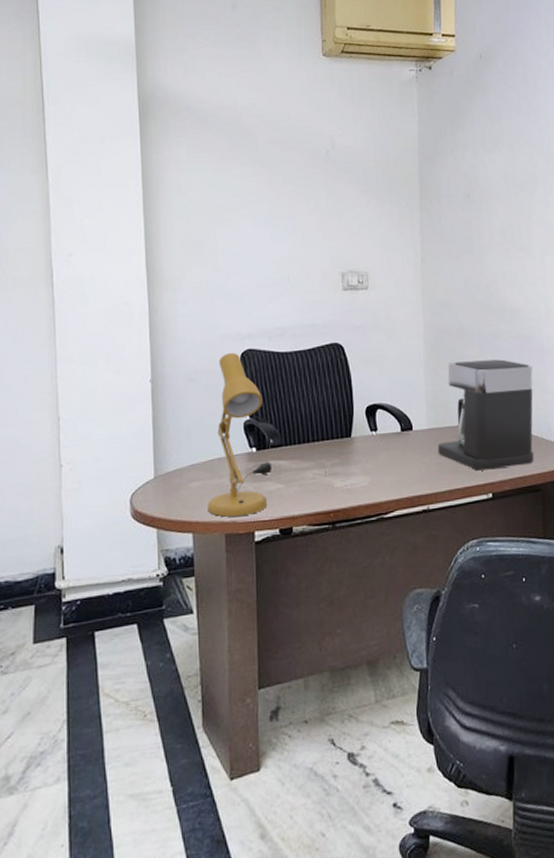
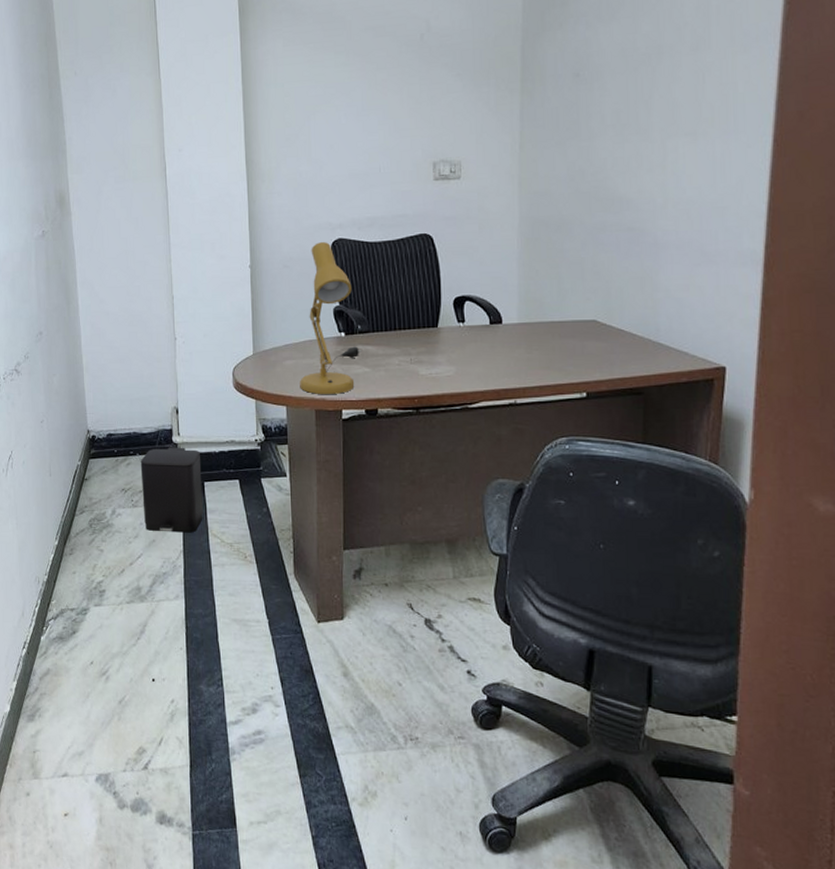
pedal bin: none [13,592,93,702] -> present [140,447,203,533]
coffee maker: present [437,359,534,471] -> none [528,253,642,369]

